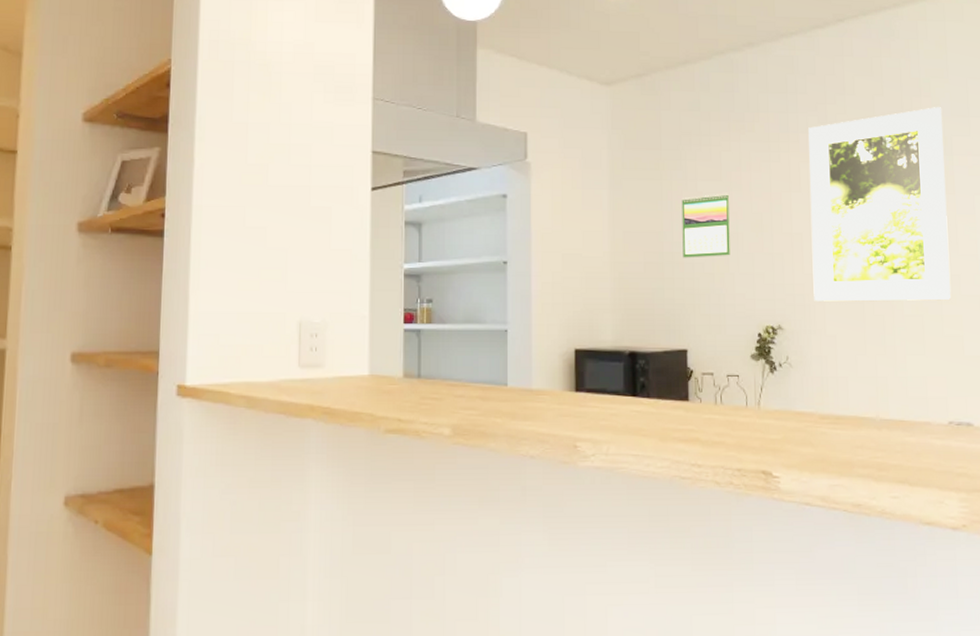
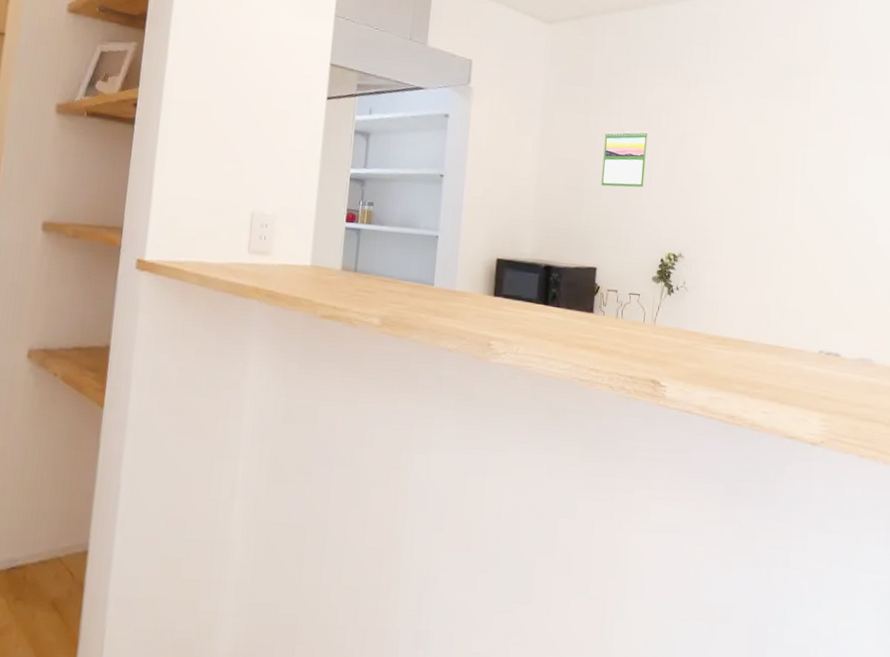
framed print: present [808,107,952,302] -> none [713,70,846,245]

